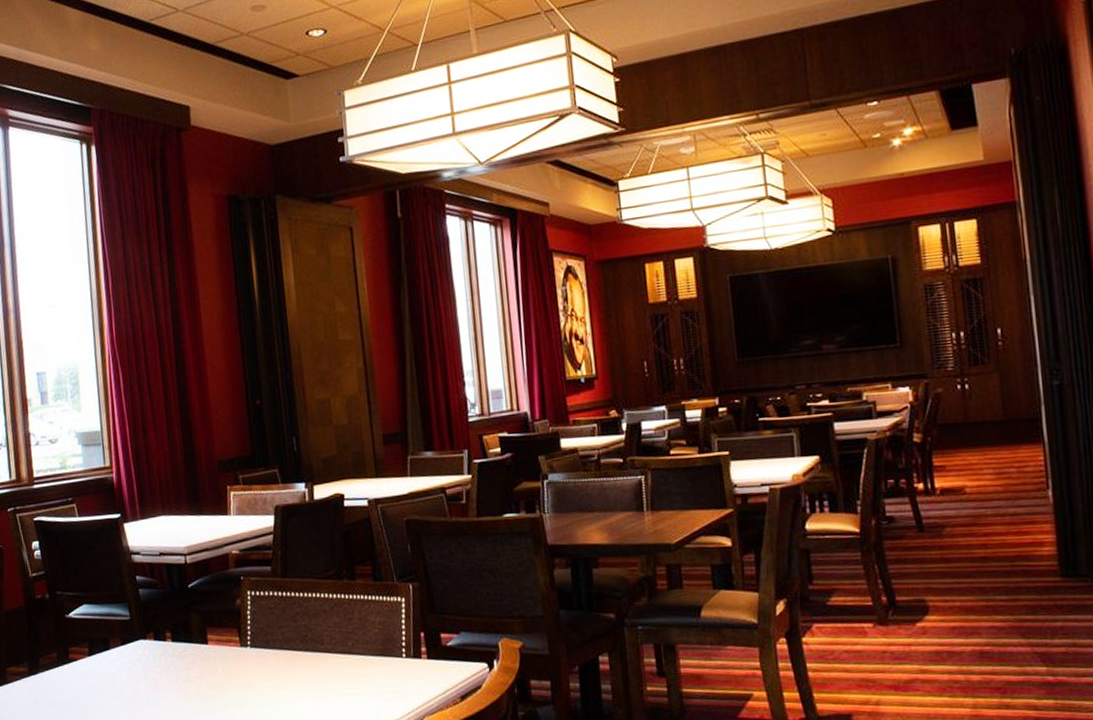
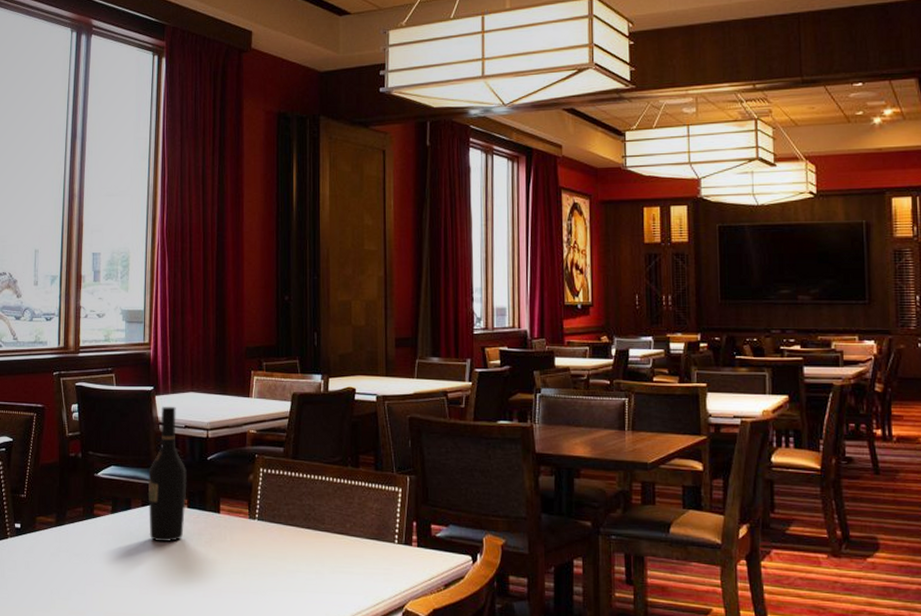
wine bottle: none [124,533,170,681] -> present [147,406,187,542]

